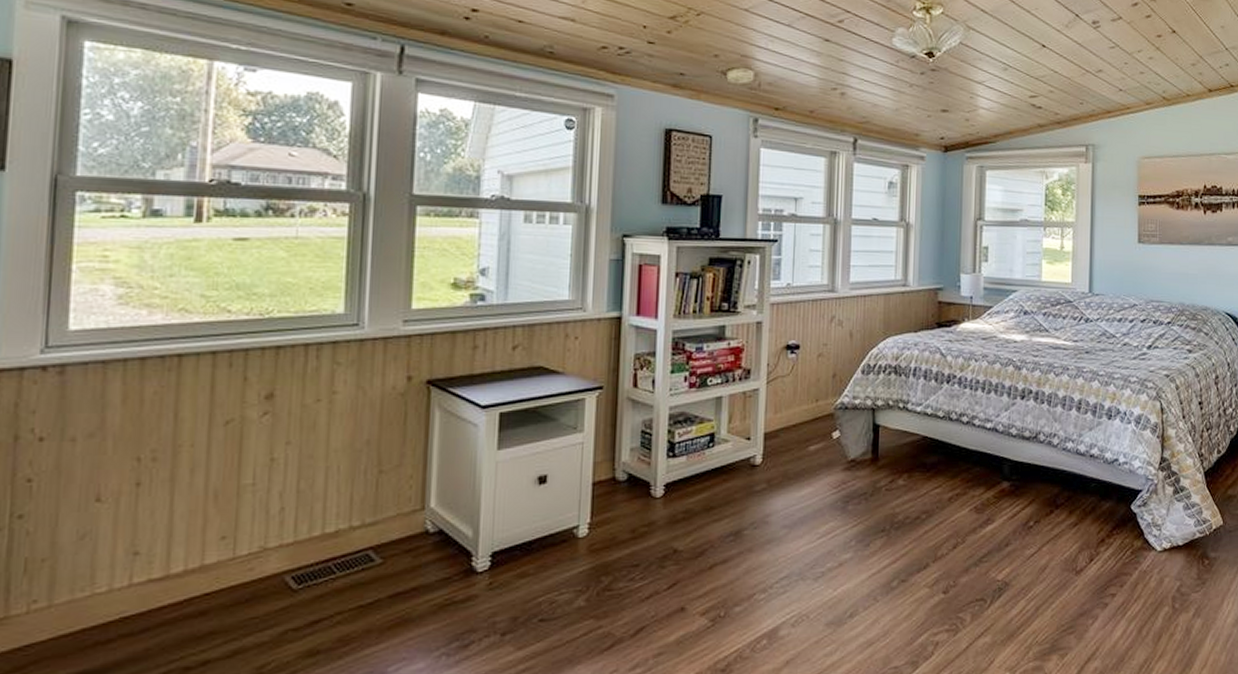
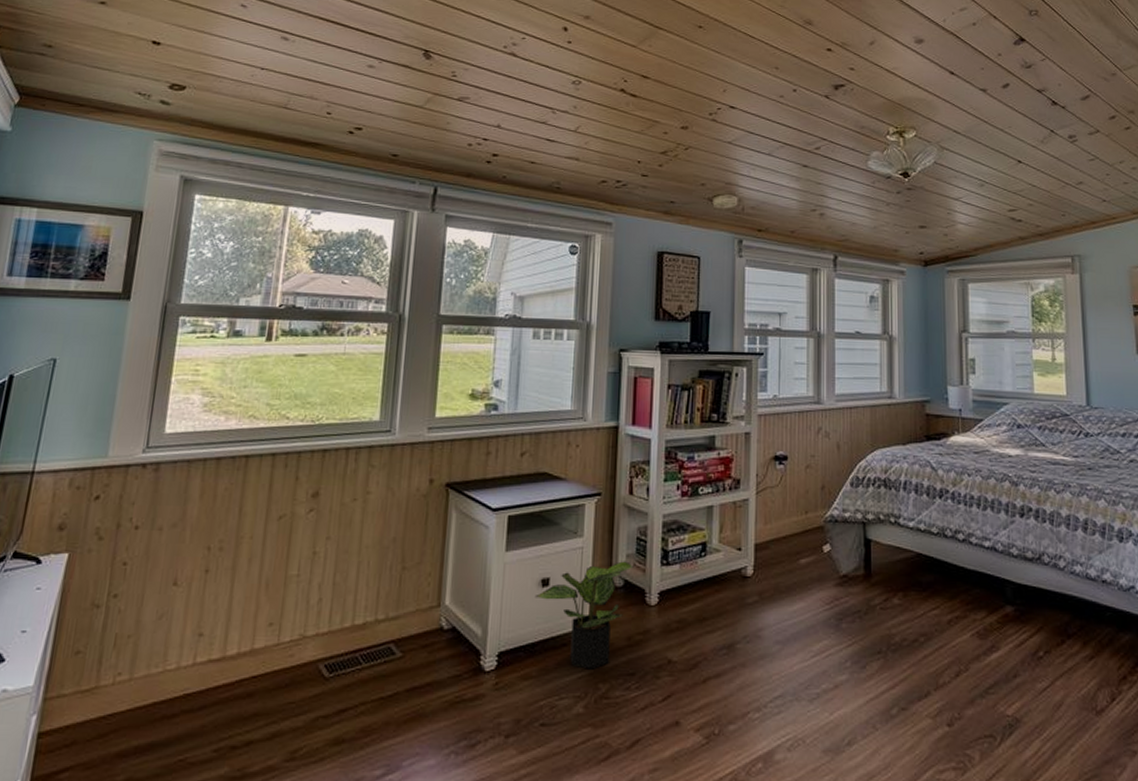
potted plant: none [531,455,640,564] -> present [534,561,635,670]

